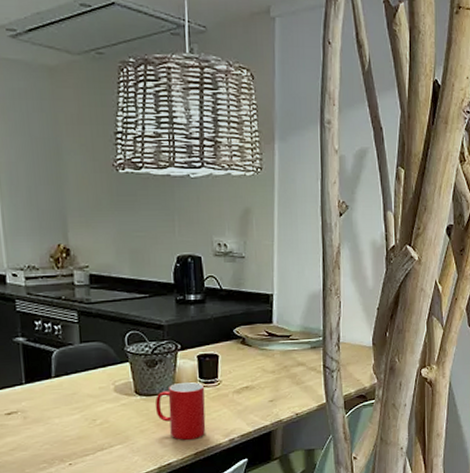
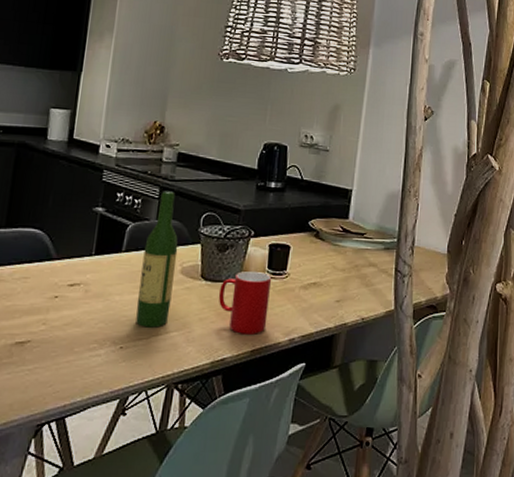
wine bottle: none [73,314,111,444] -> present [136,191,178,328]

